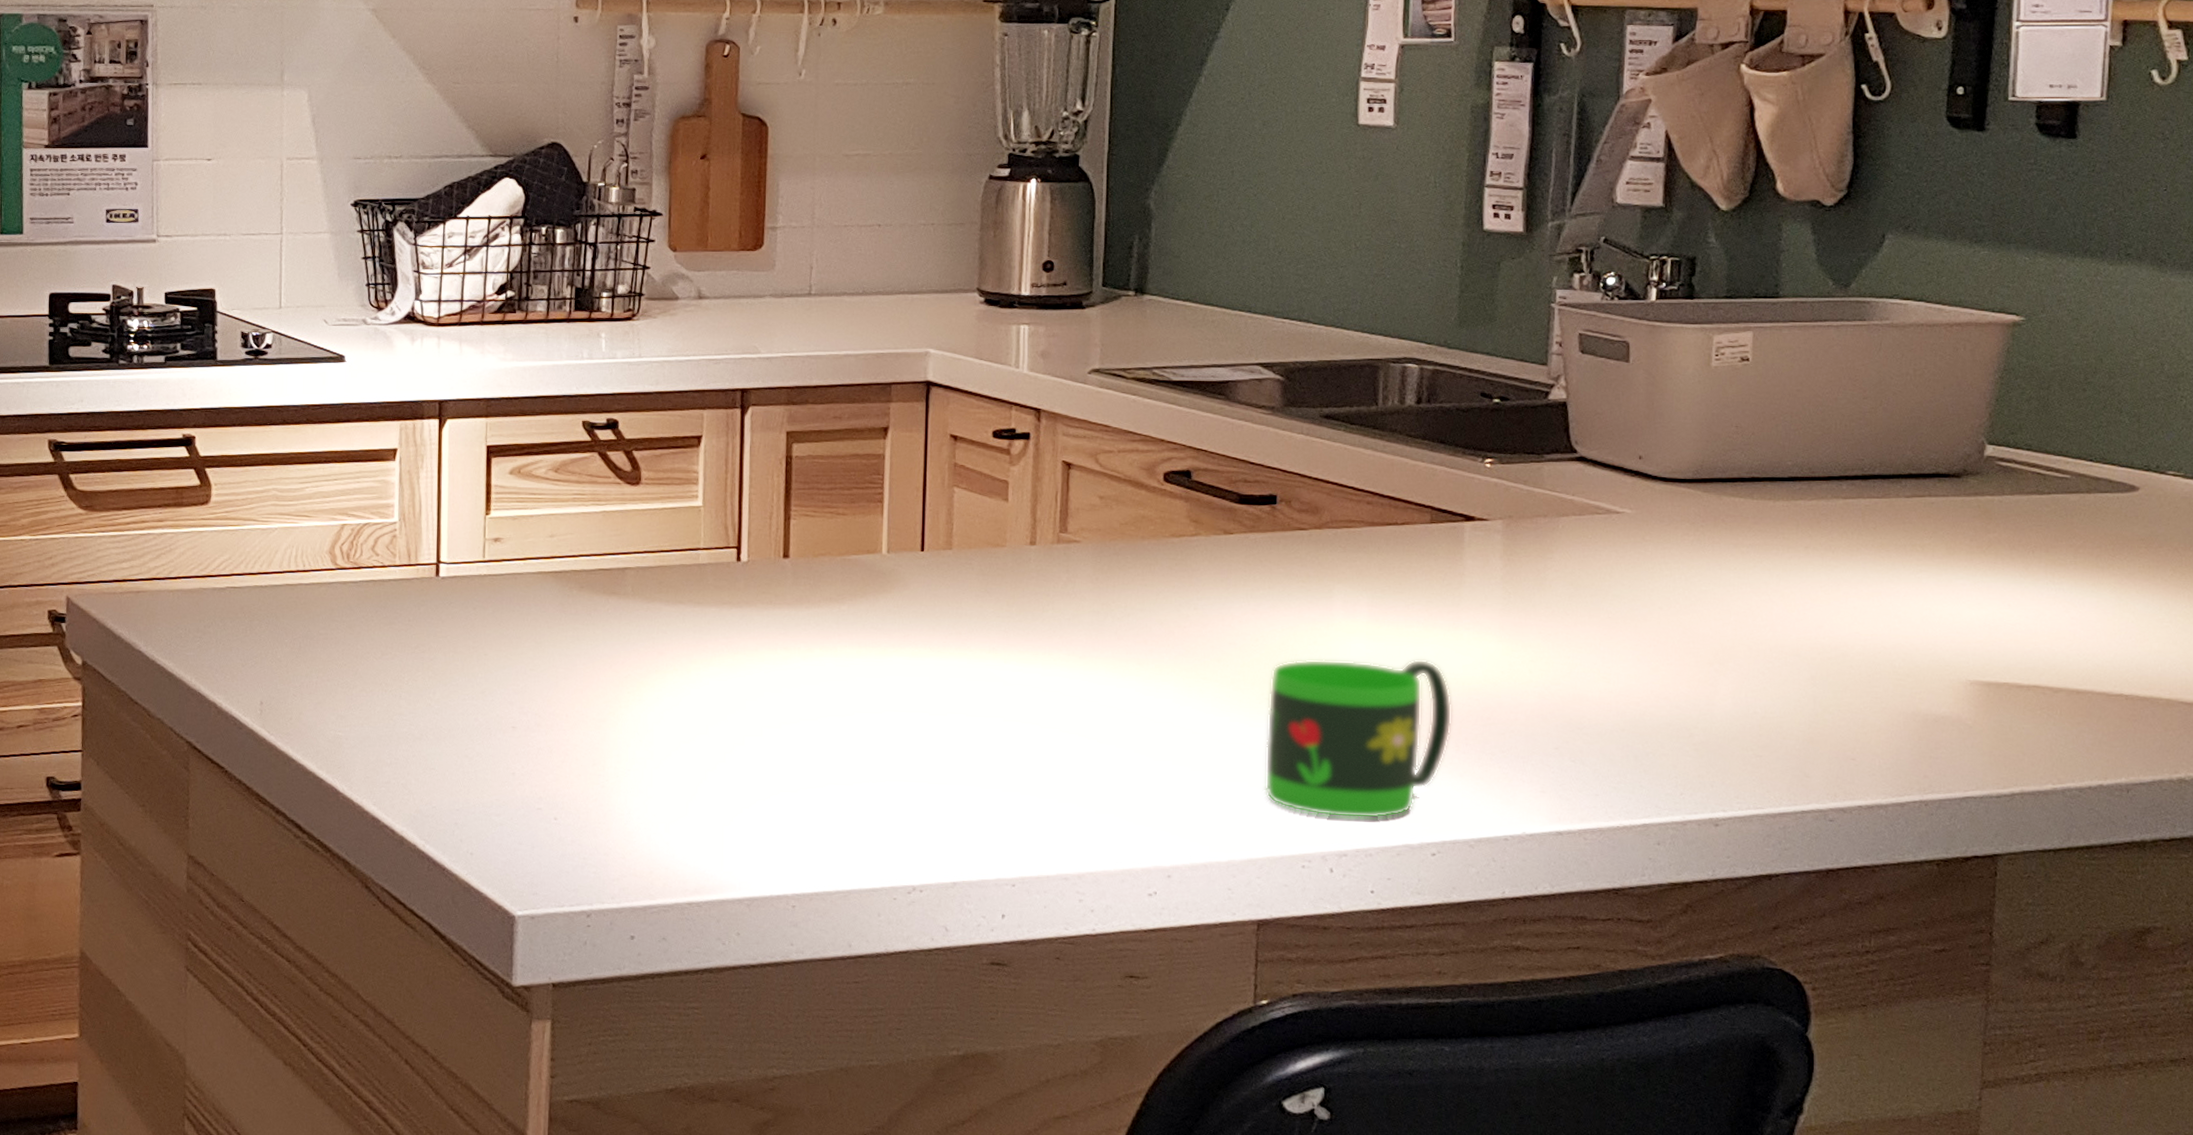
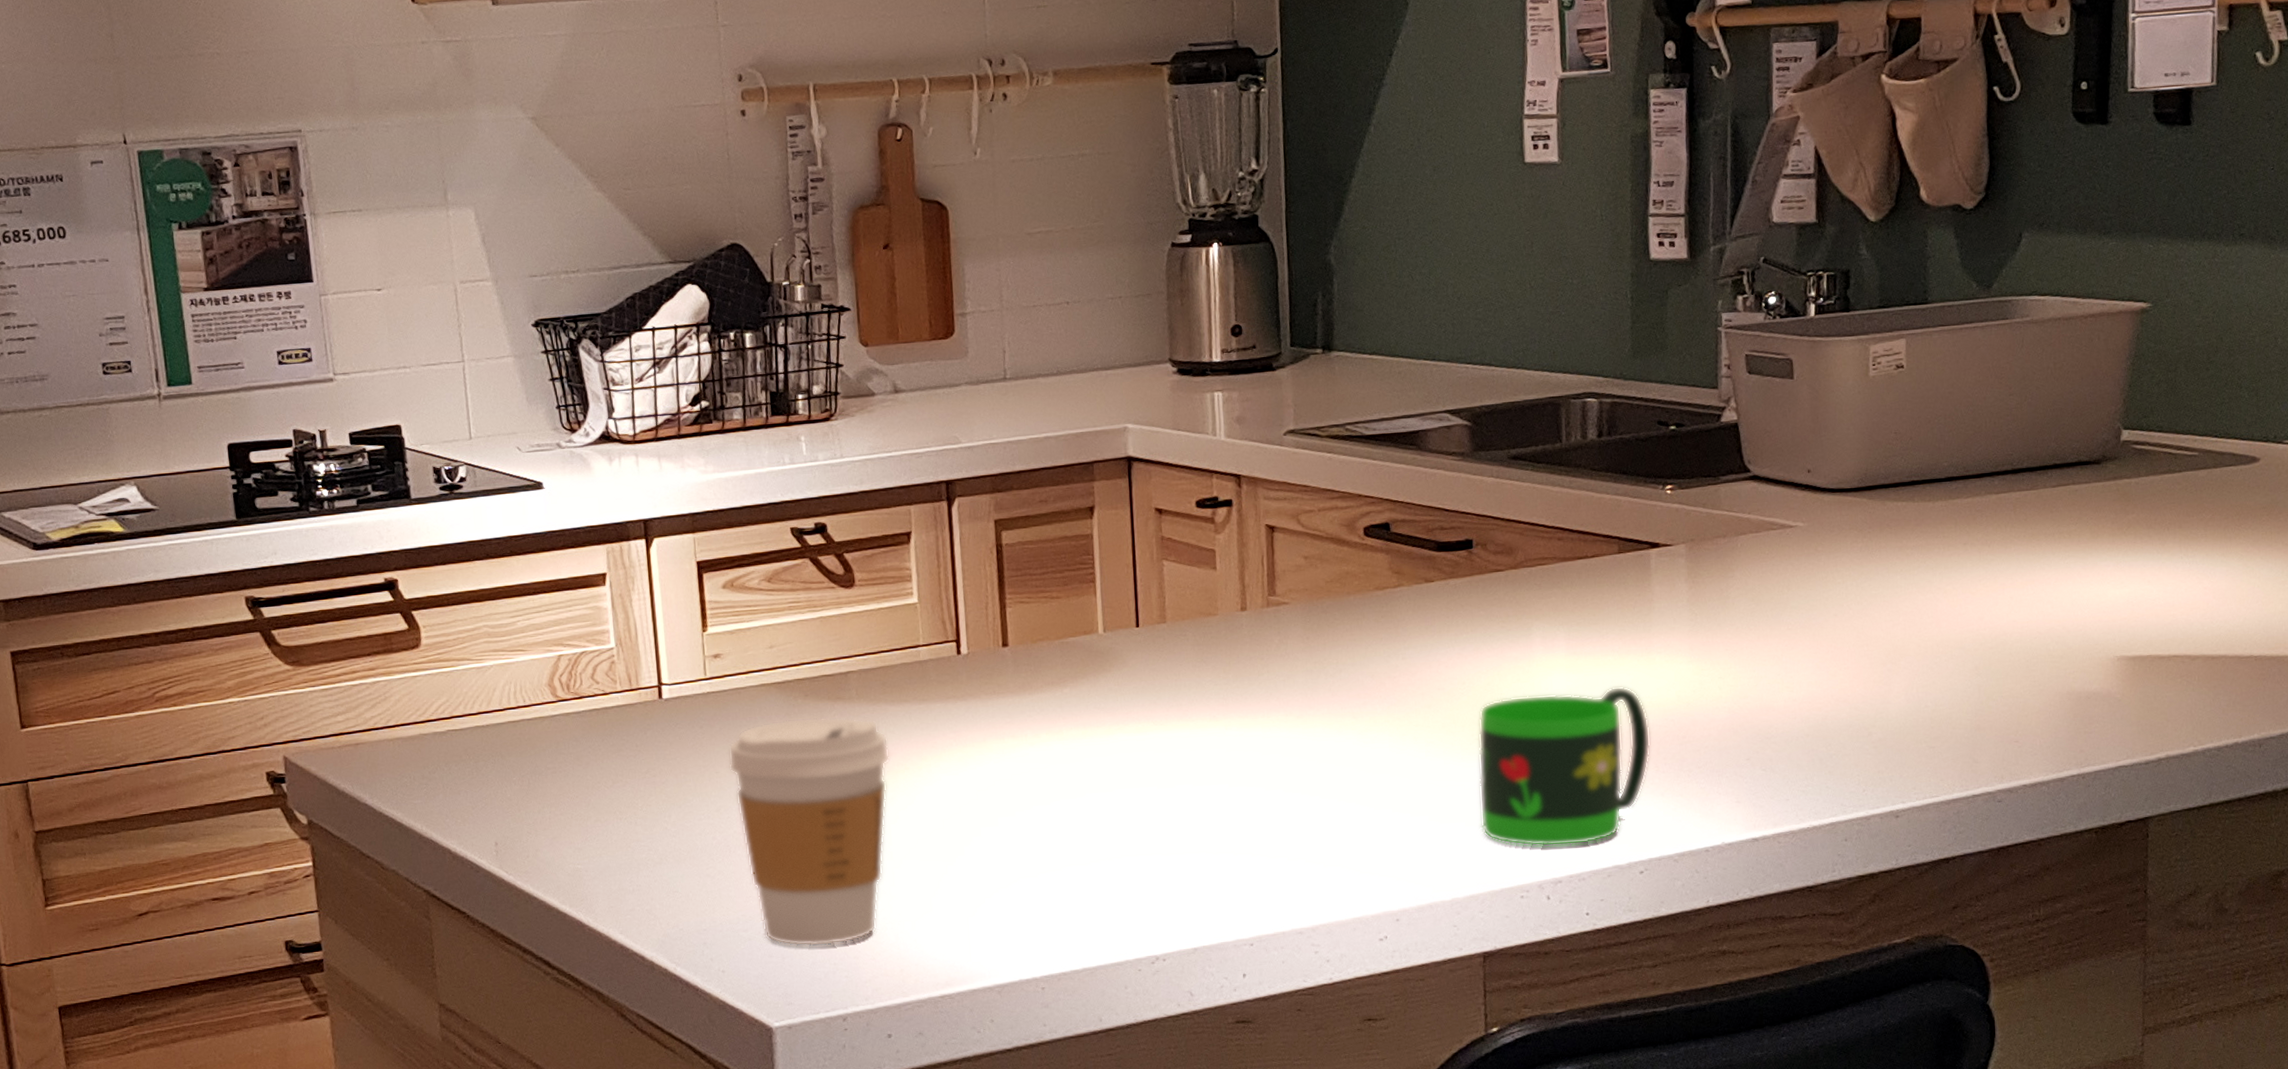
coffee cup: none [498,609,659,840] -> present [729,717,890,947]

